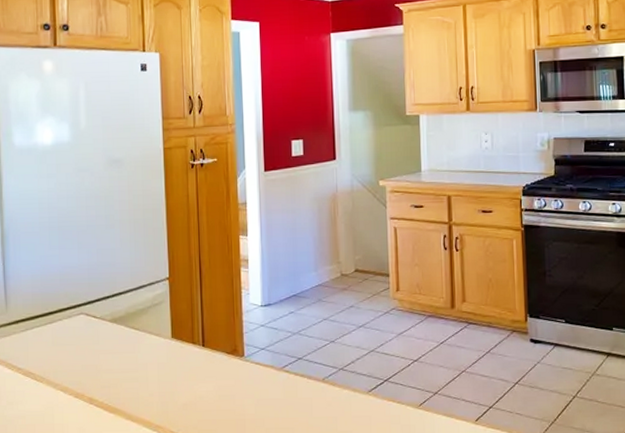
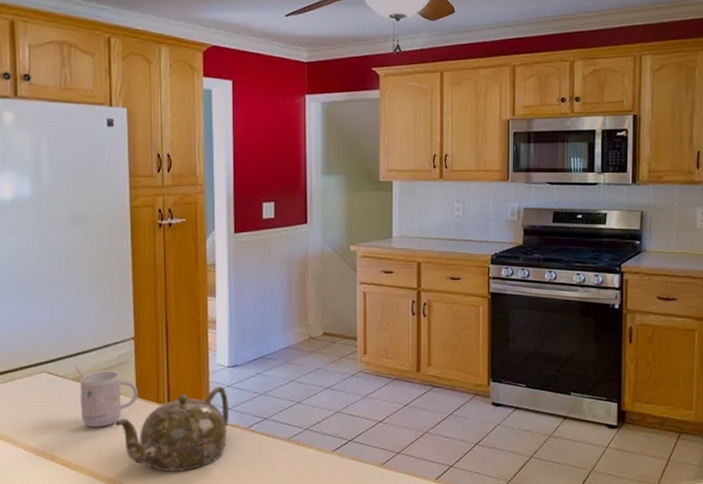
mug: none [111,307,173,369] -> present [74,366,138,428]
teapot: none [151,326,263,414] -> present [115,386,229,471]

